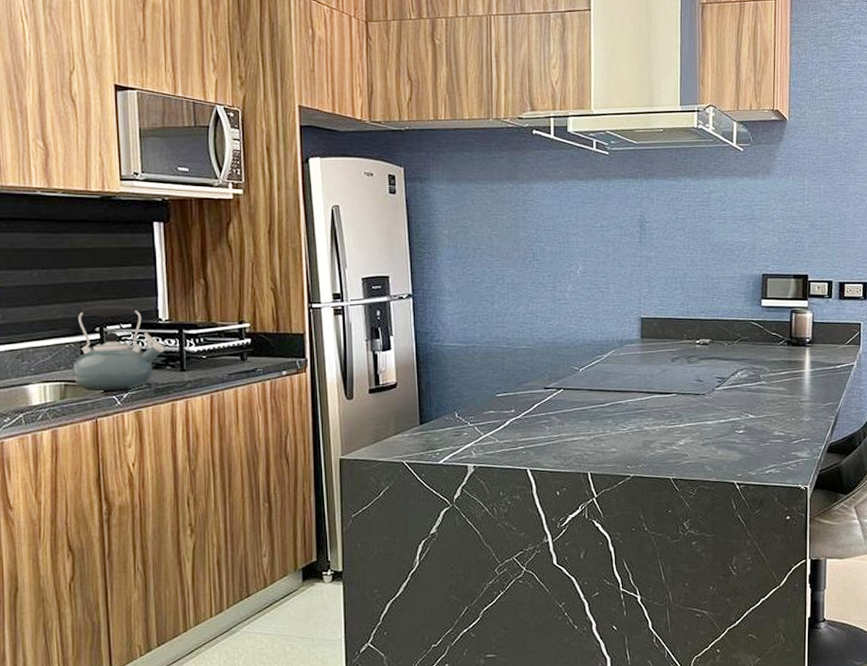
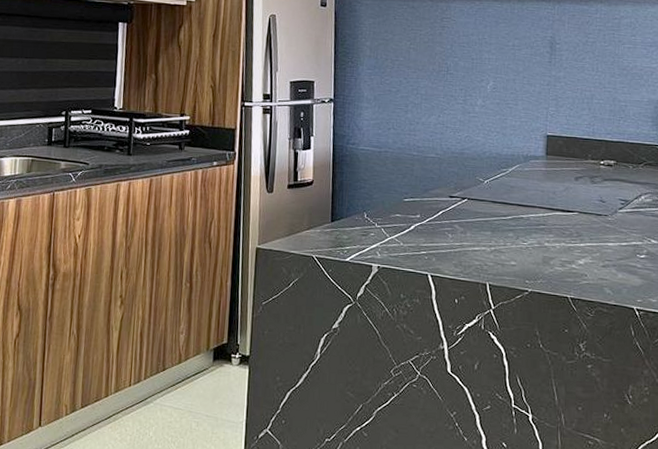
kettle: present [72,306,166,392] -> none [39,93,117,169]

